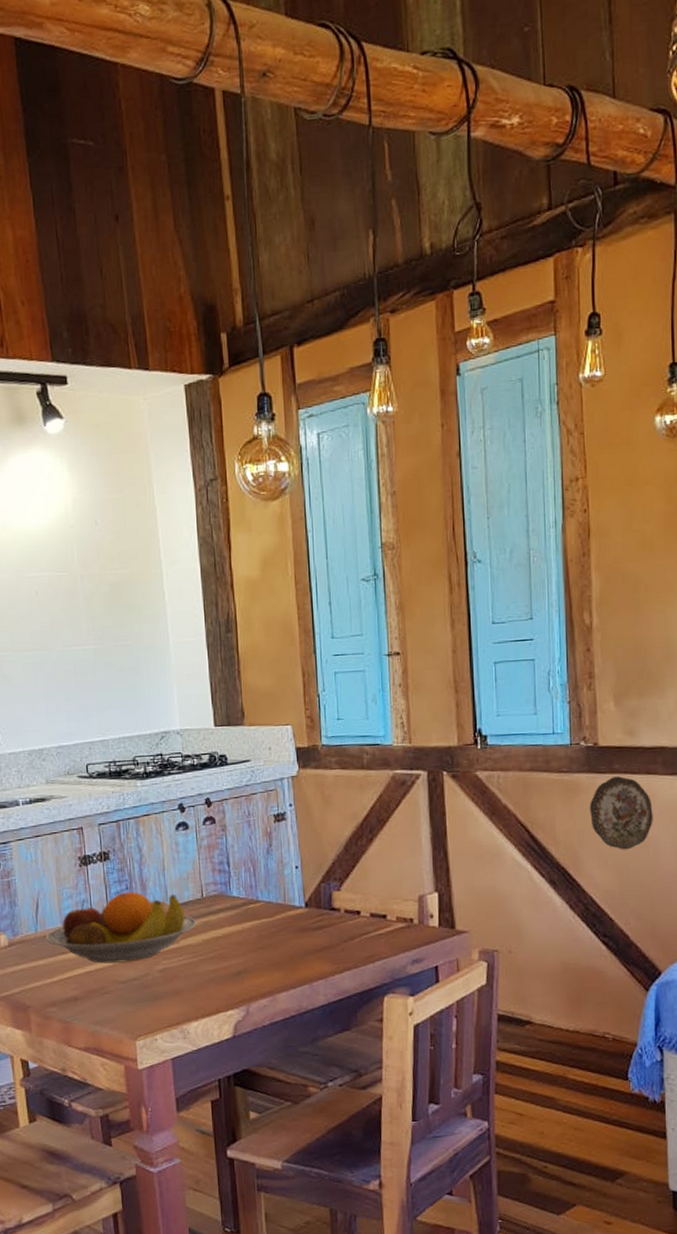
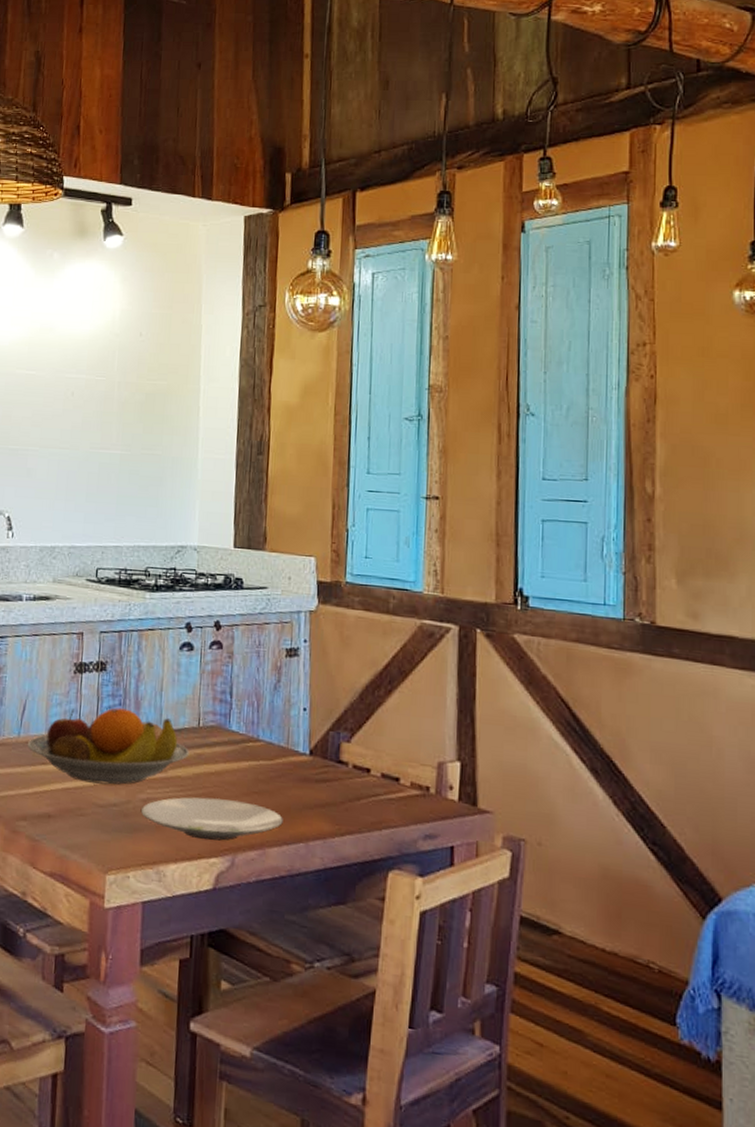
plate: none [159,957,288,997] -> present [140,797,283,841]
decorative plate: present [589,776,653,850] -> none [642,662,718,748]

